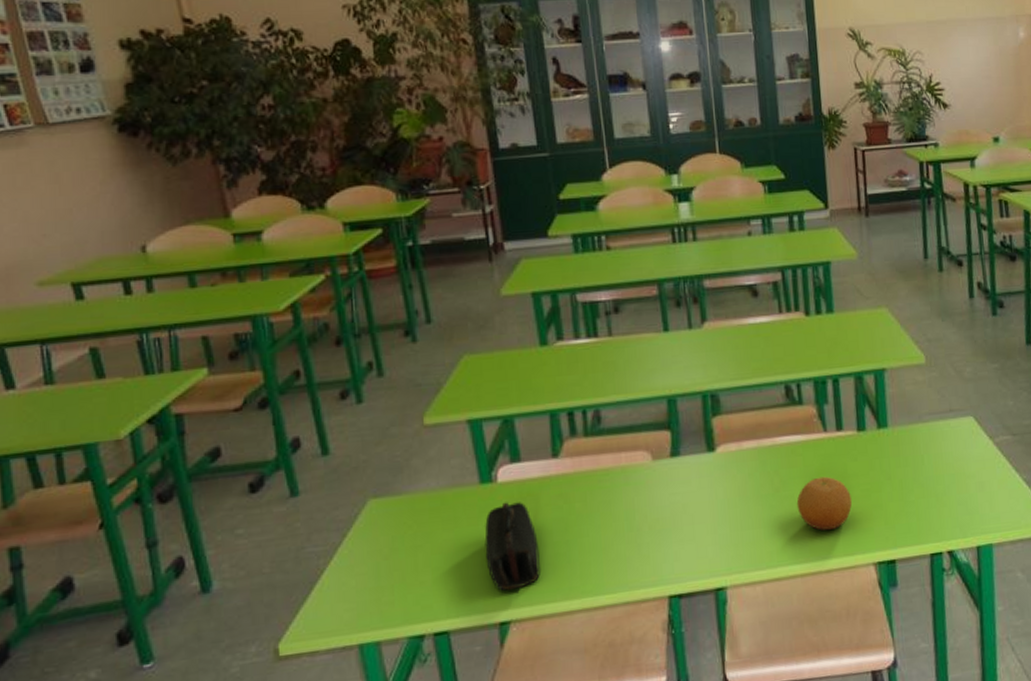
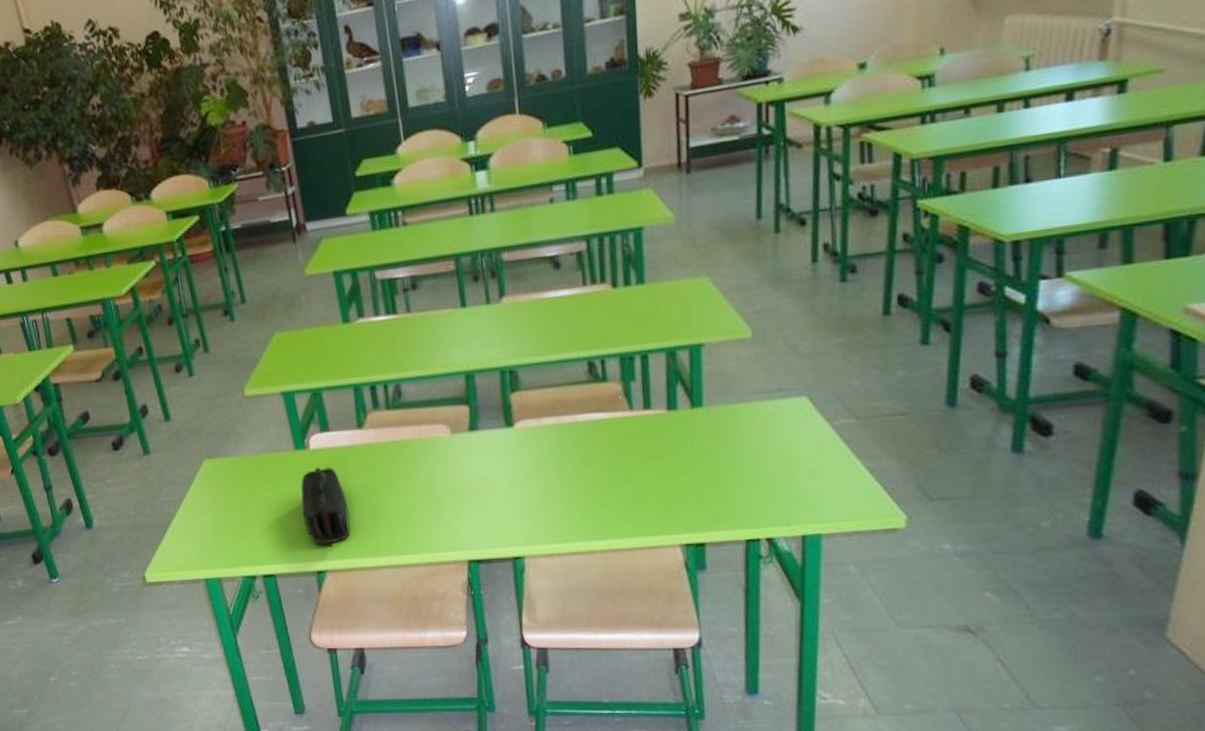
fruit: present [796,476,852,531] -> none [598,455,658,510]

